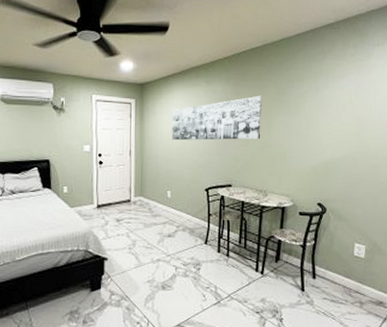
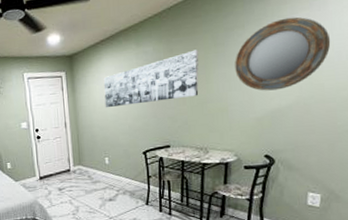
home mirror: none [294,78,375,143] -> present [235,17,331,91]

